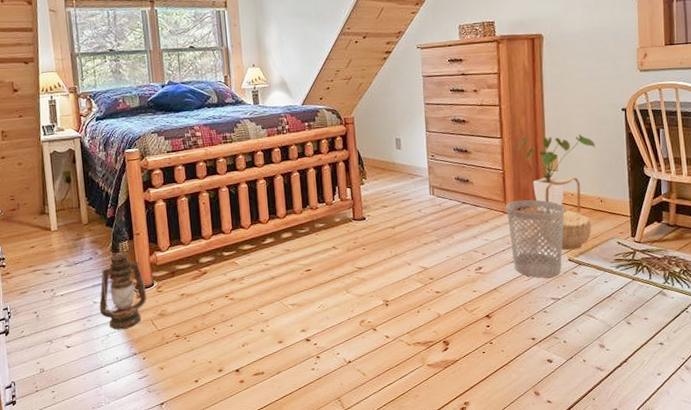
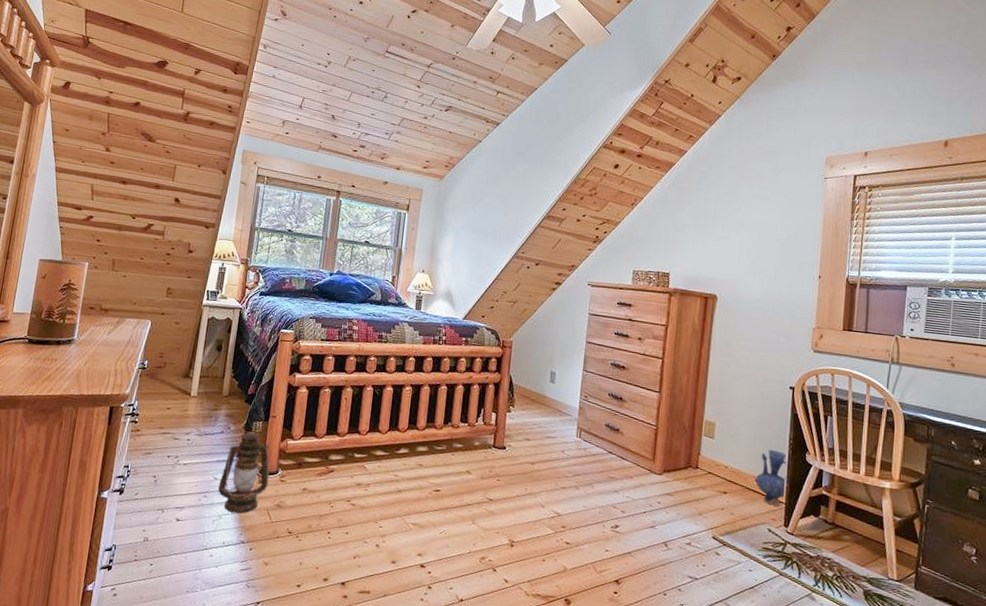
wastebasket: present [506,199,565,278] -> none [653,461,716,553]
house plant: present [517,134,596,212] -> none [674,396,758,481]
basket: present [538,176,592,250] -> none [685,448,742,528]
vase: none [601,170,630,221] -> present [755,449,788,506]

